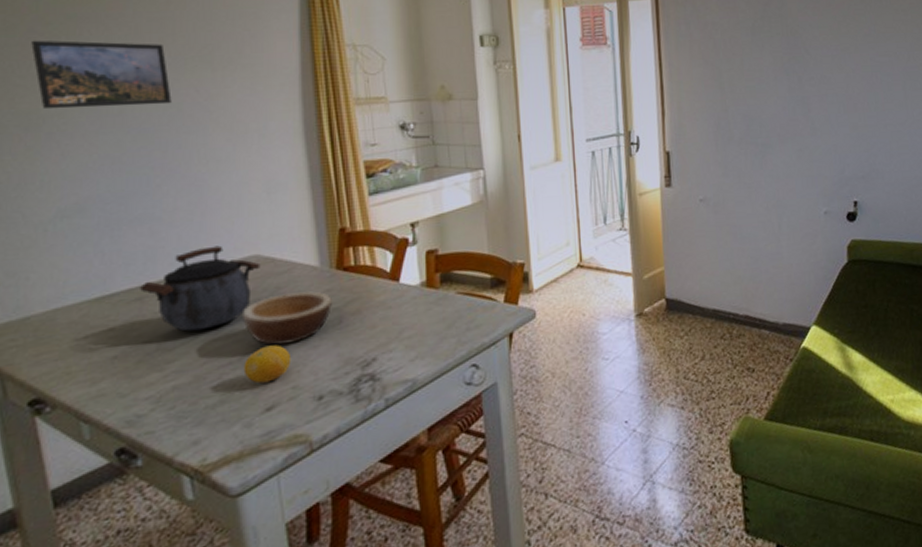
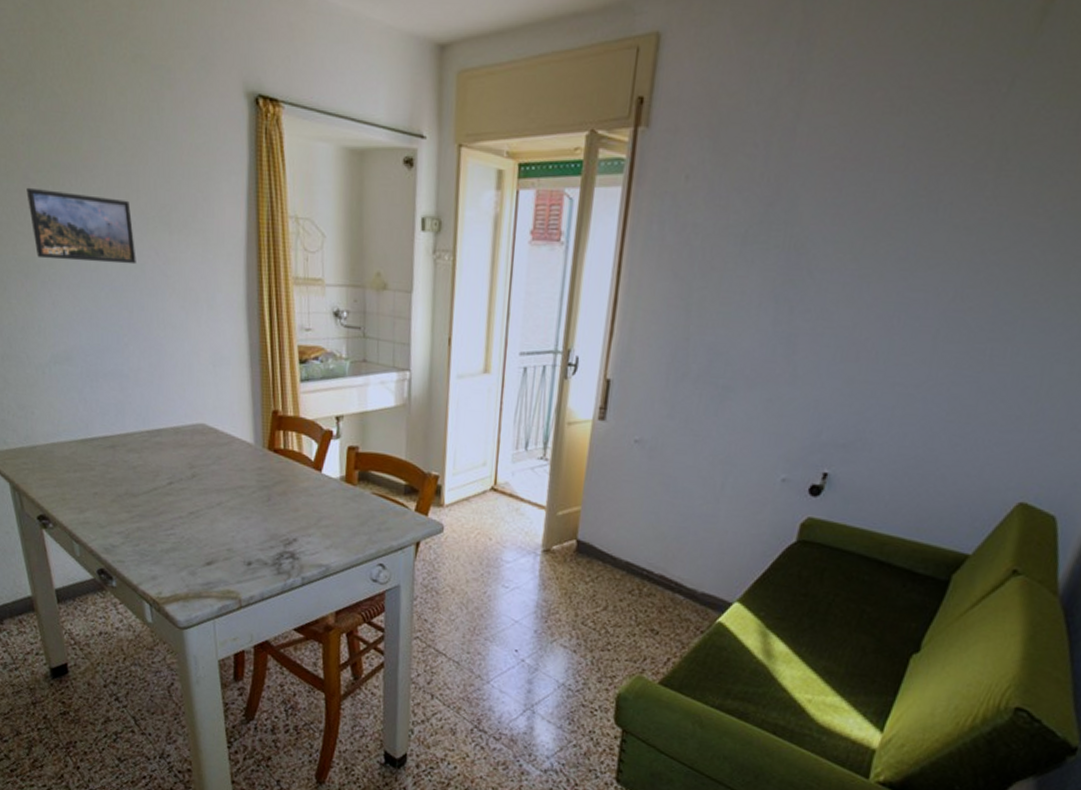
kettle: present [140,245,261,332] -> none [113,409,206,484]
bowl: present [243,290,332,346] -> none [190,463,263,511]
fruit: present [243,345,292,384] -> none [190,508,228,541]

